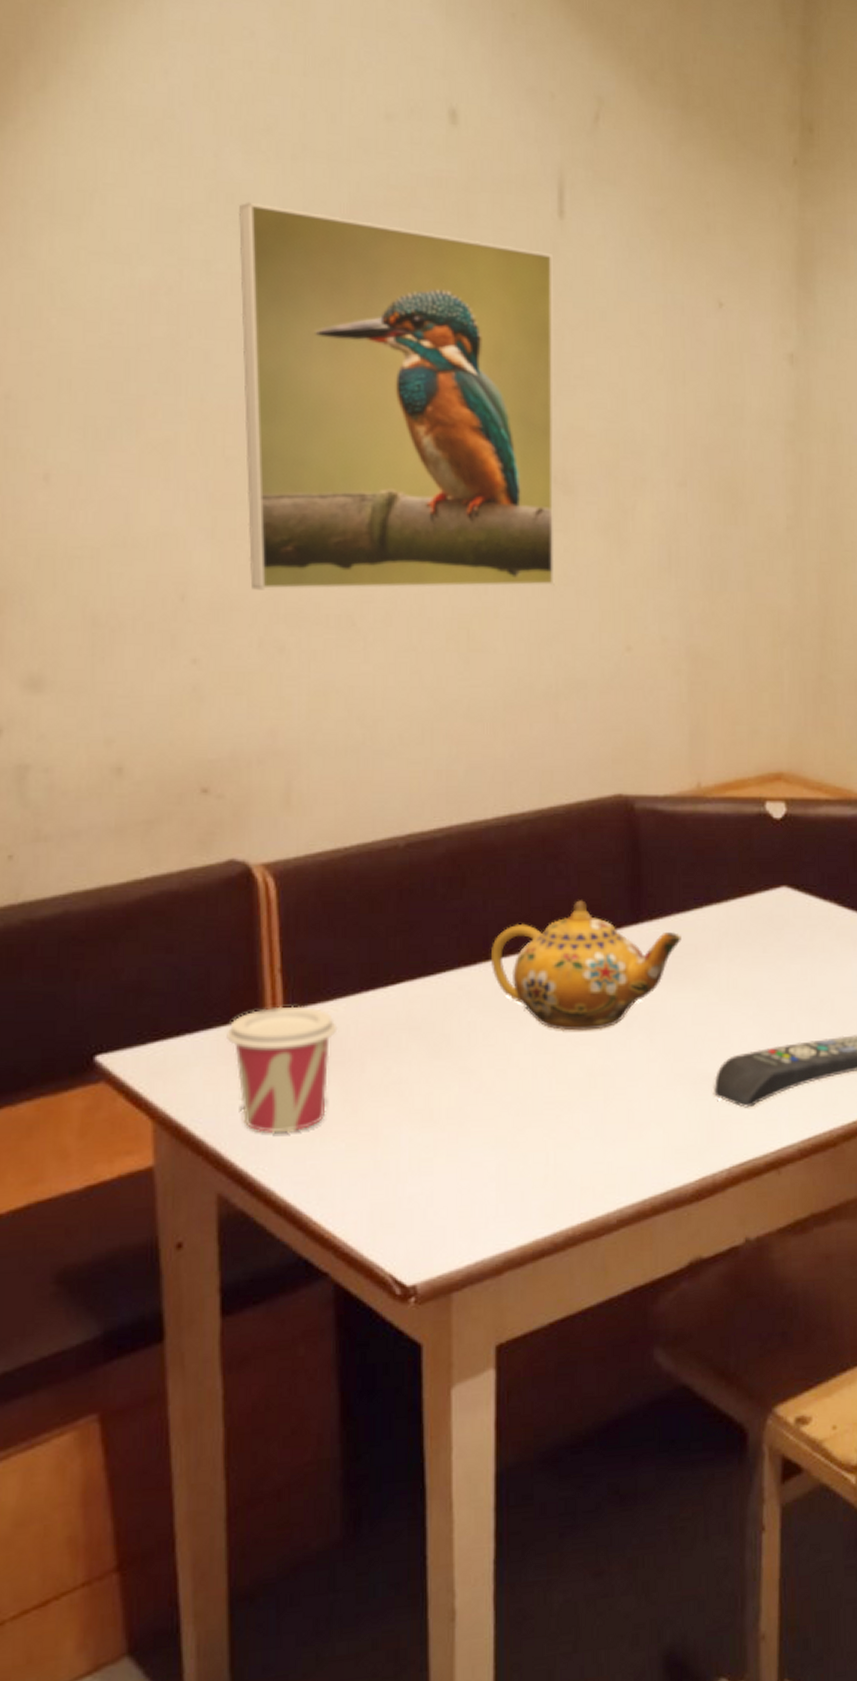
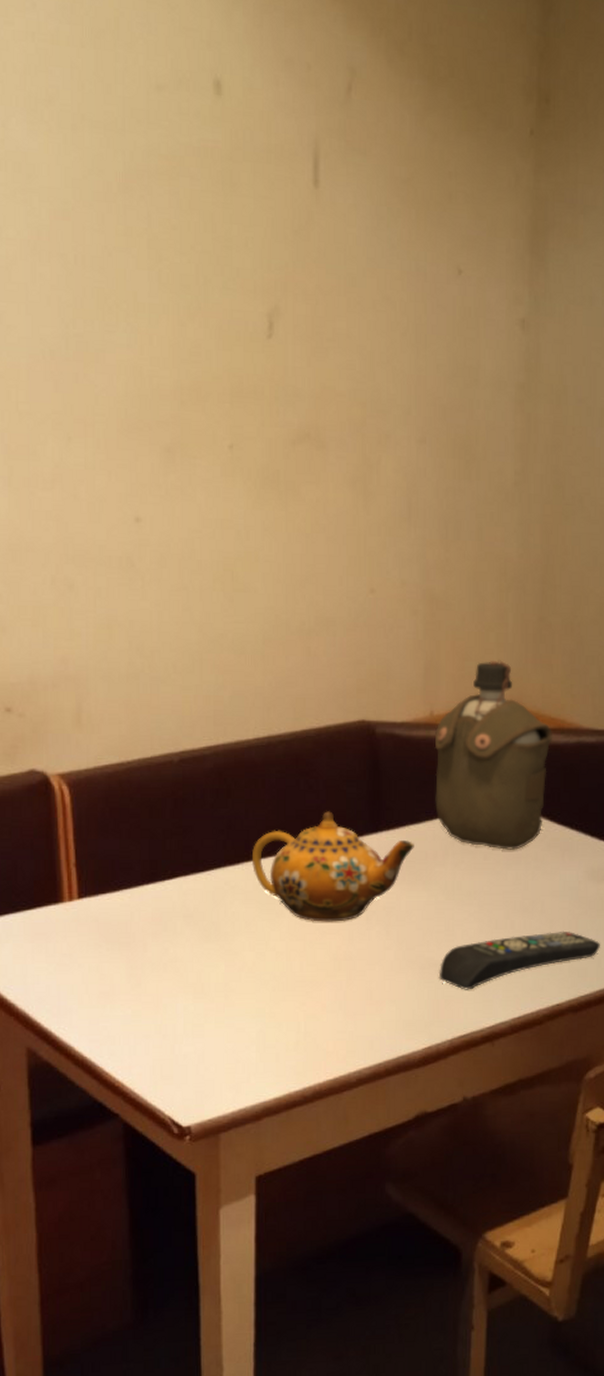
cup: present [226,1006,338,1134] -> none [31,895,124,1000]
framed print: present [238,201,556,591] -> none [24,170,309,534]
water bottle: none [702,723,839,940] -> present [434,660,553,850]

